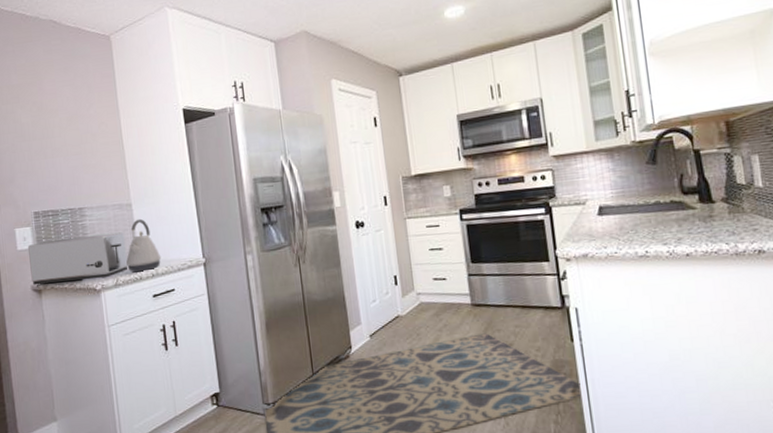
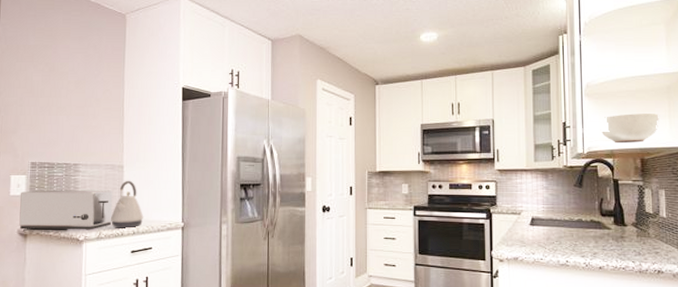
bowl: none [674,65,744,107] -> present [601,113,659,144]

